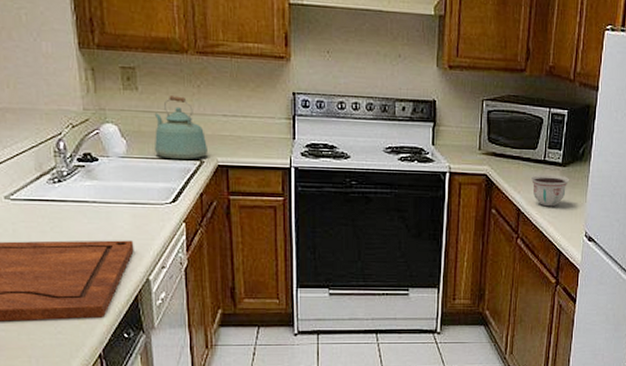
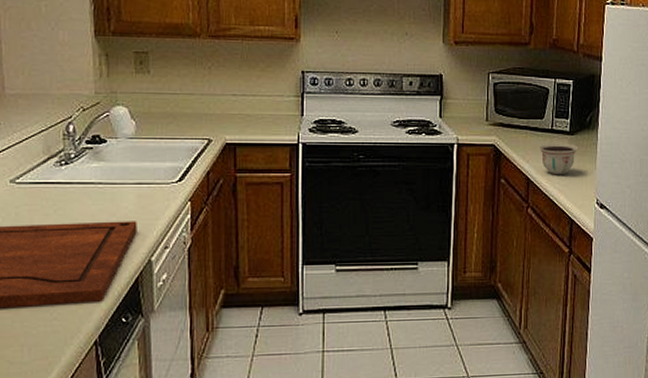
kettle: present [154,96,207,160] -> none [164,78,216,140]

